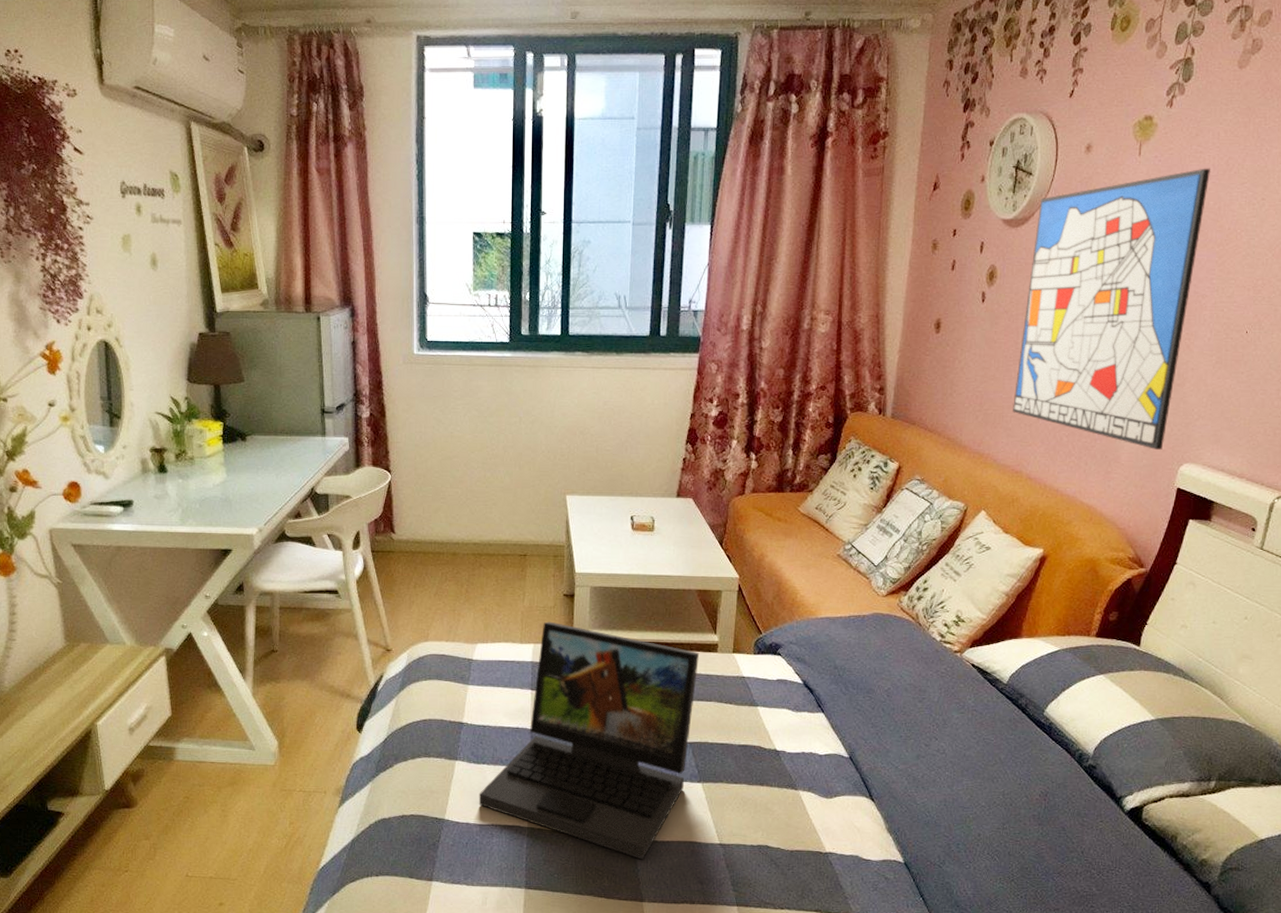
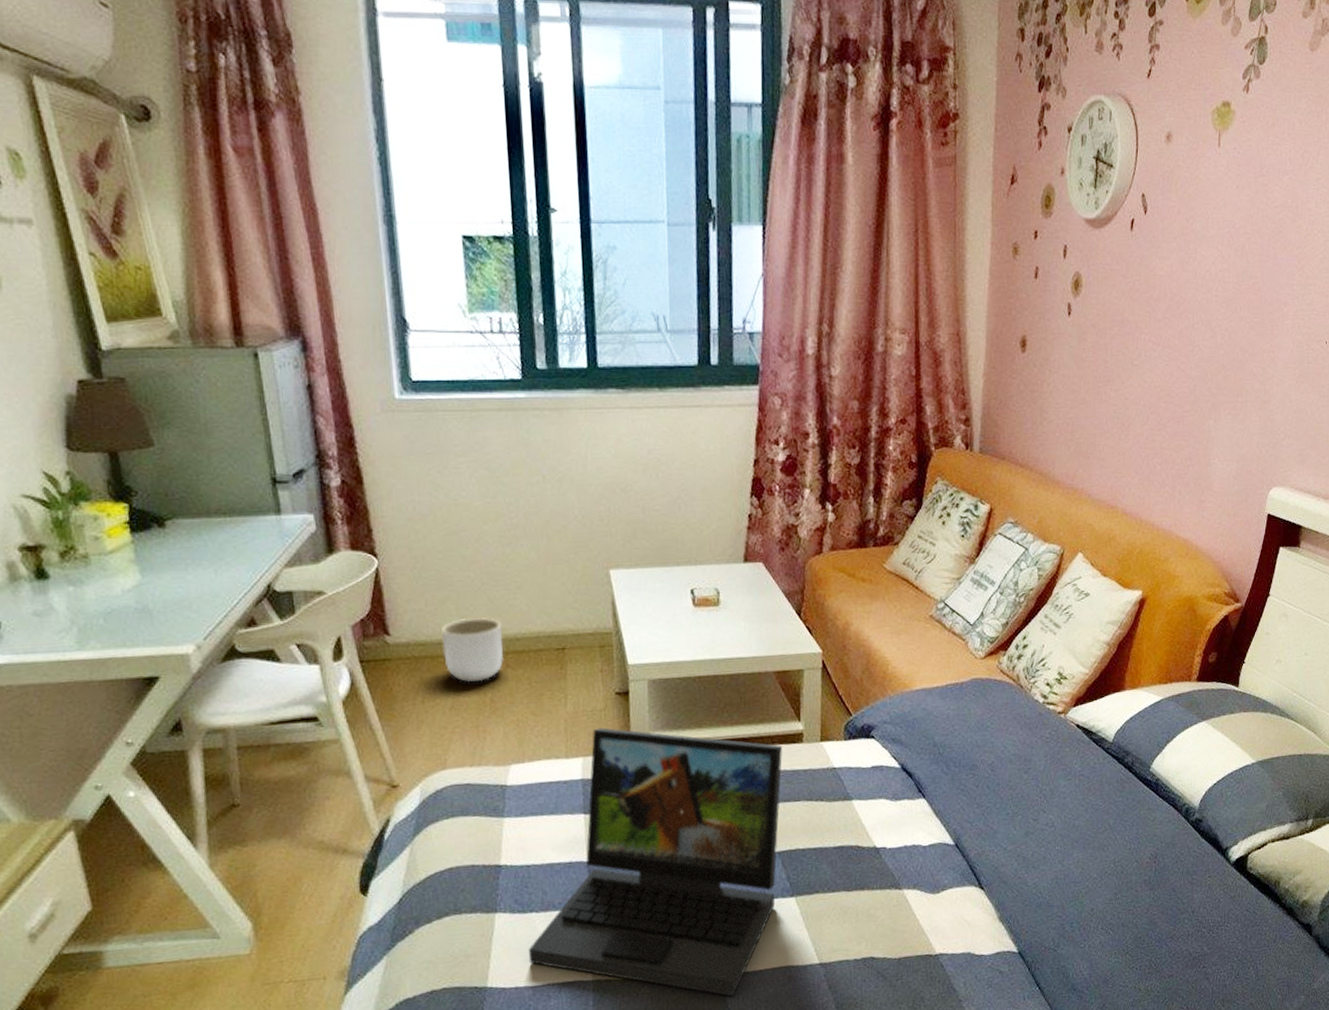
planter: none [433,524,479,576] -> present [442,616,504,683]
wall art: present [1013,168,1211,450] -> none [1105,162,1288,474]

